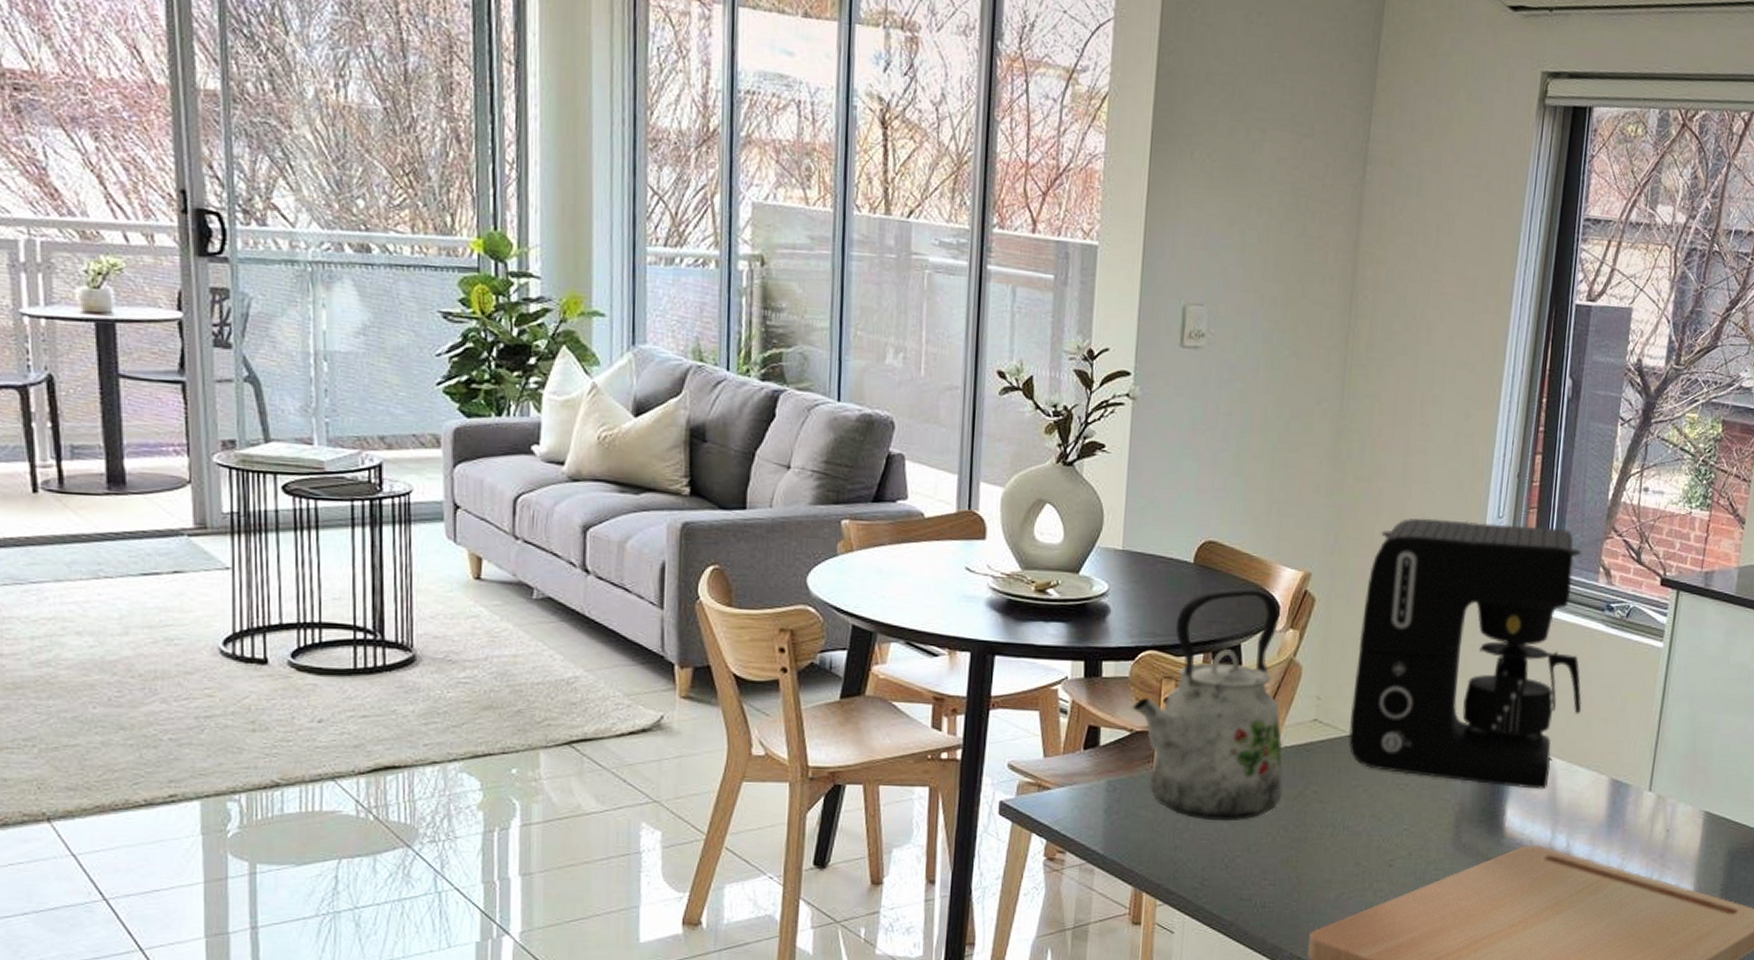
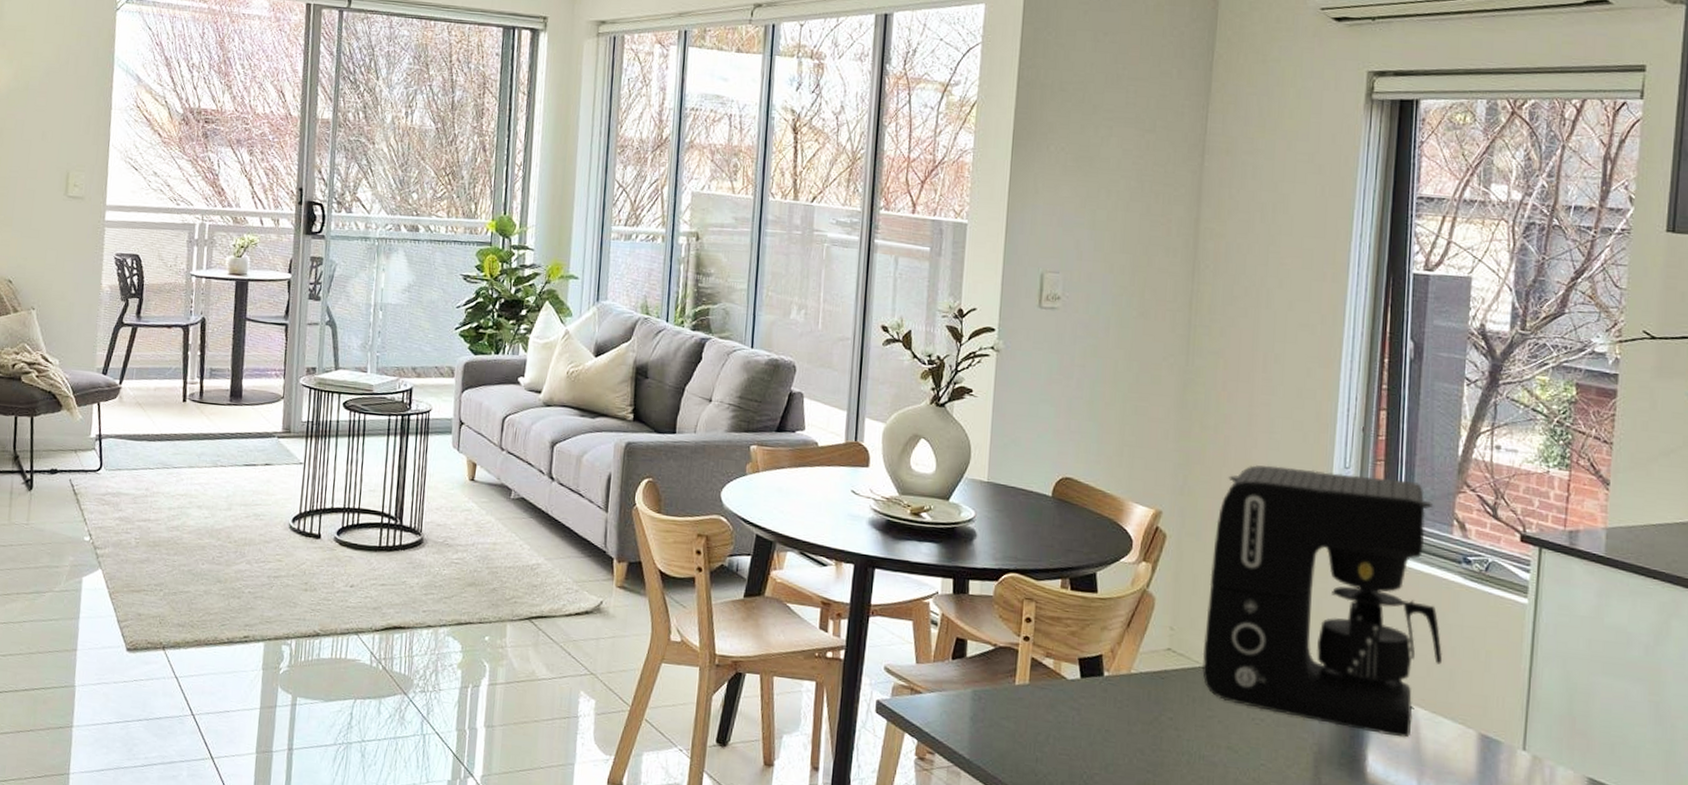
kettle: present [1132,588,1284,822] -> none [996,521,1139,740]

